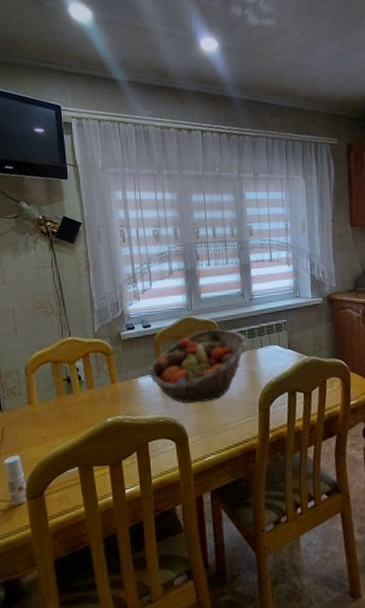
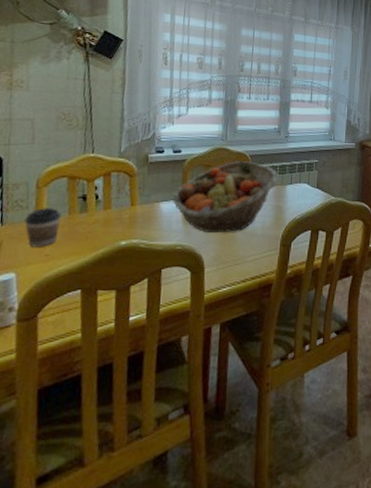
coffee cup: none [19,392,51,431] -> present [23,208,61,247]

